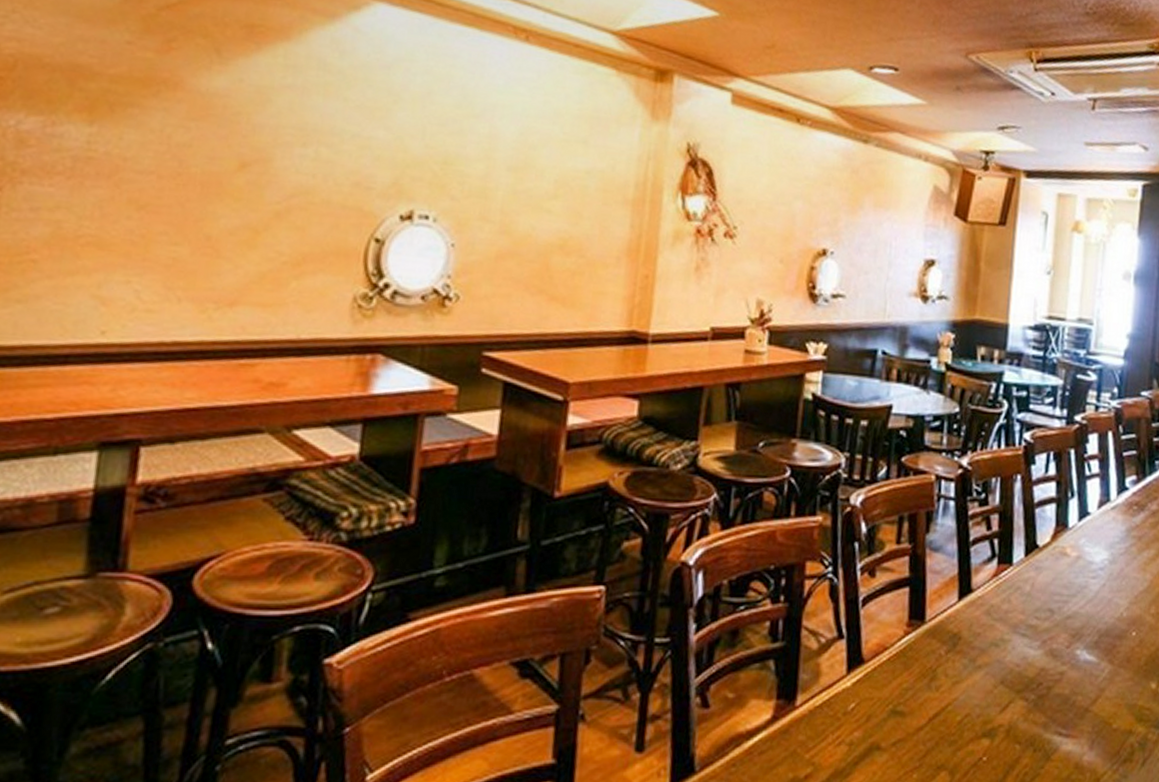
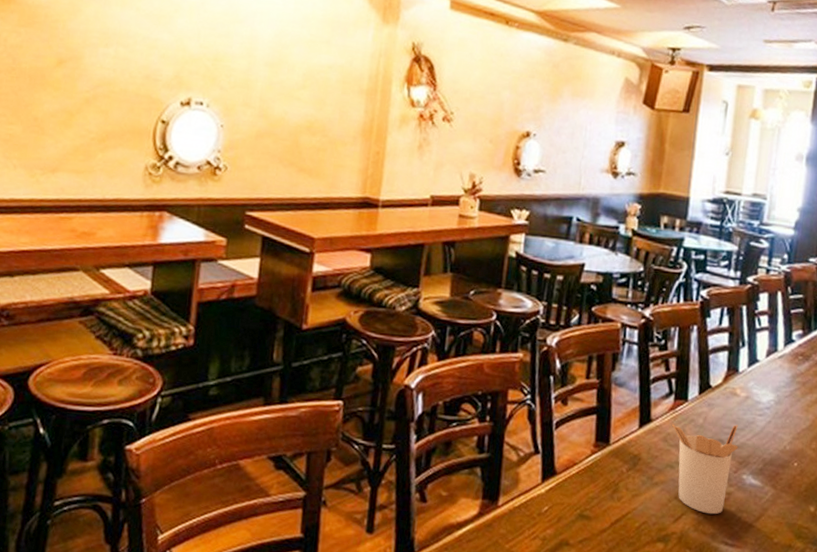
utensil holder: none [996,590,1070,700] -> present [672,424,738,515]

